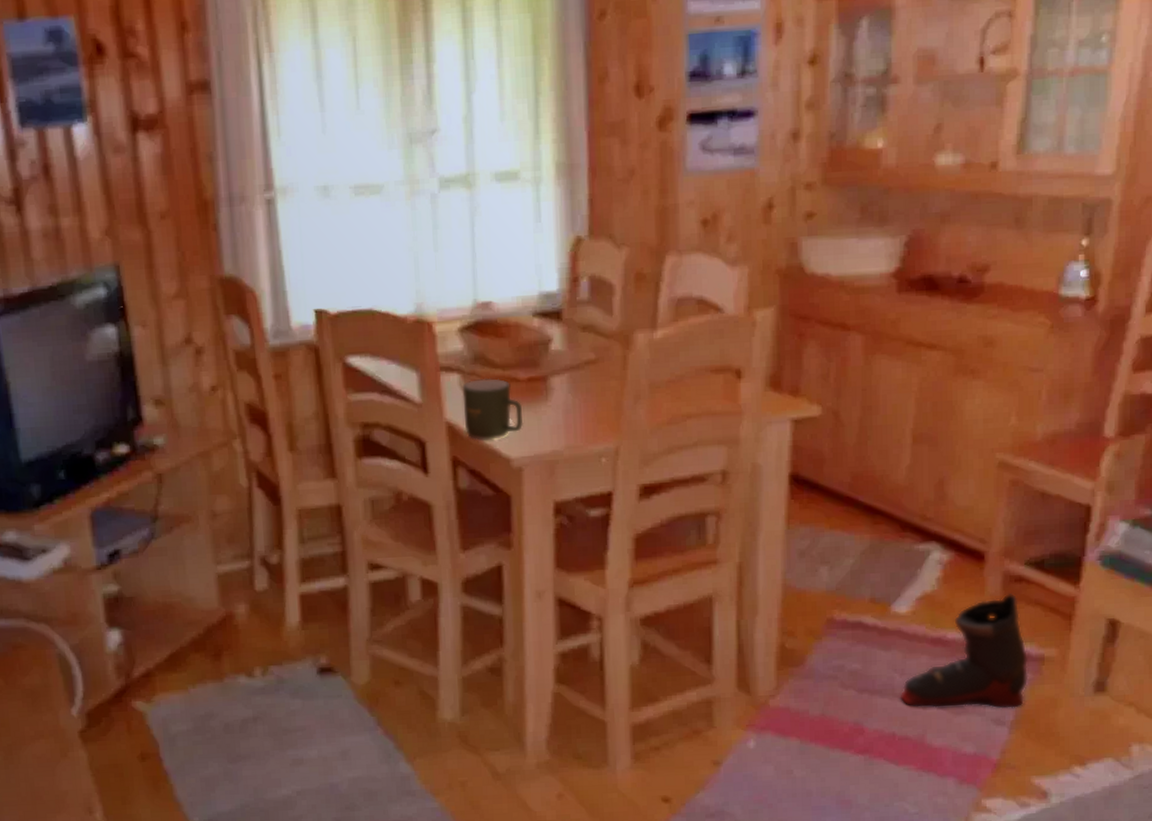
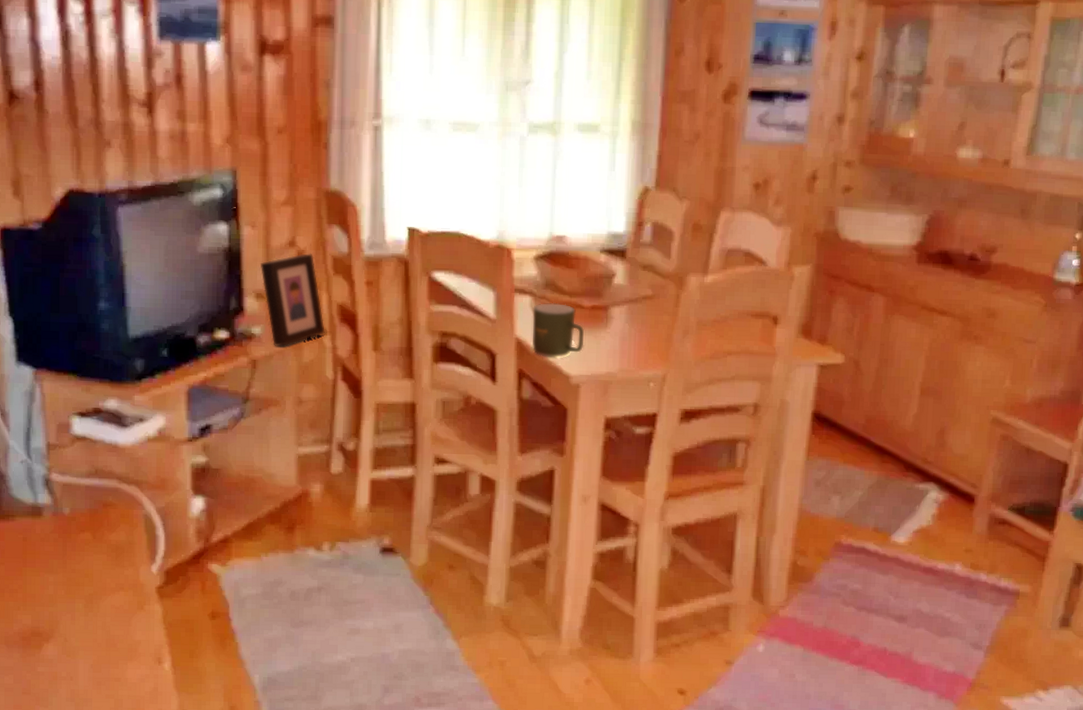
picture frame: none [156,350,234,456] -> present [261,253,325,346]
ski boot: present [899,592,1029,709] -> none [893,533,1006,635]

